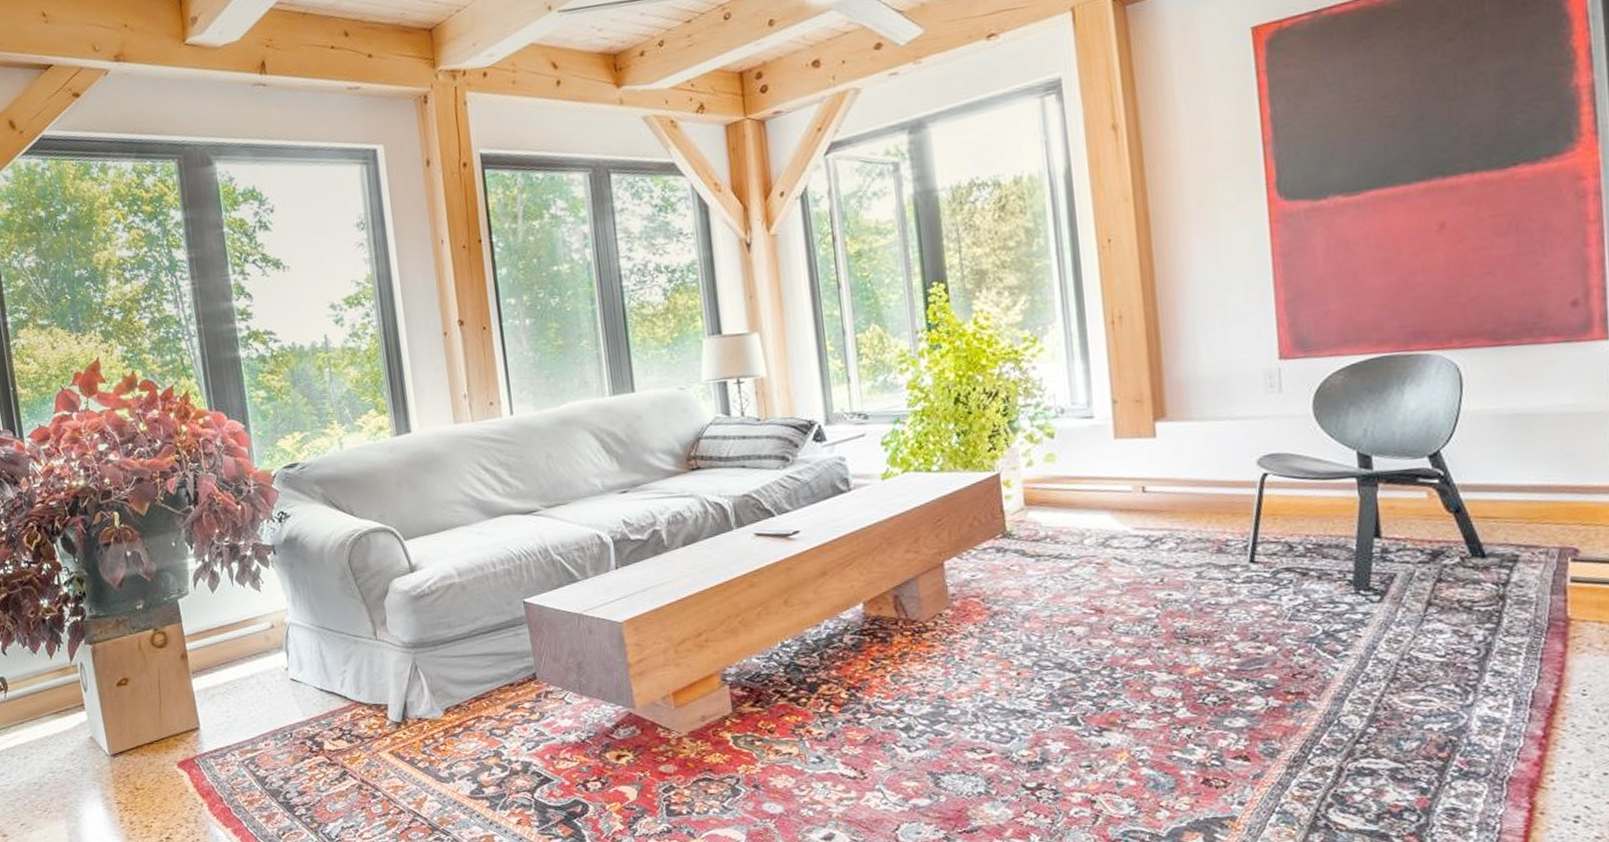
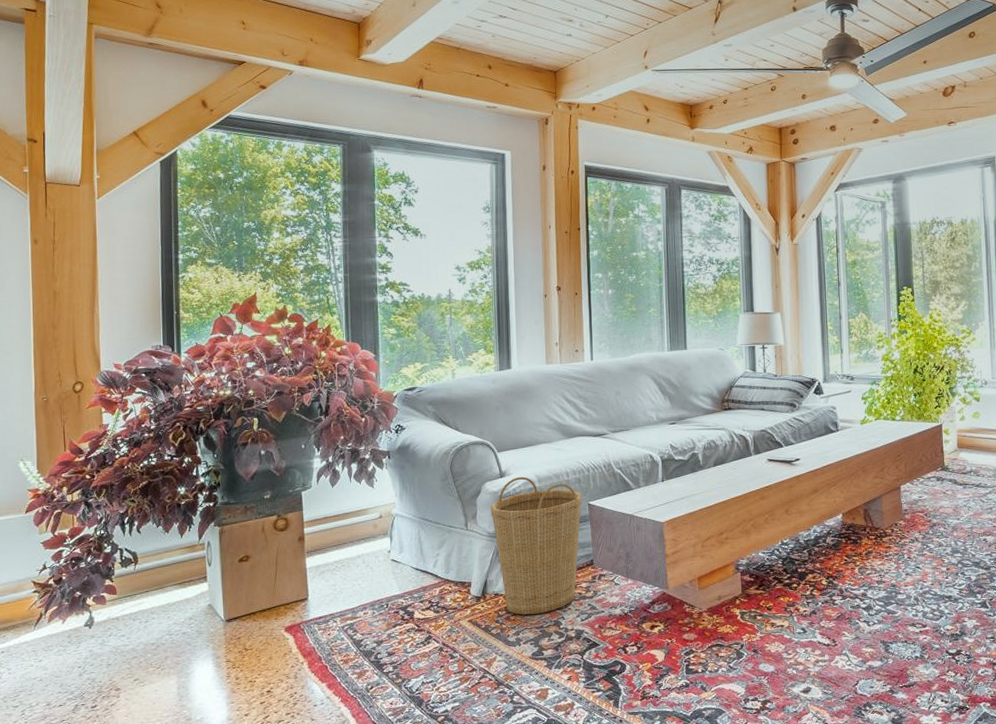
basket: none [402,570,517,744] -> present [490,476,583,615]

